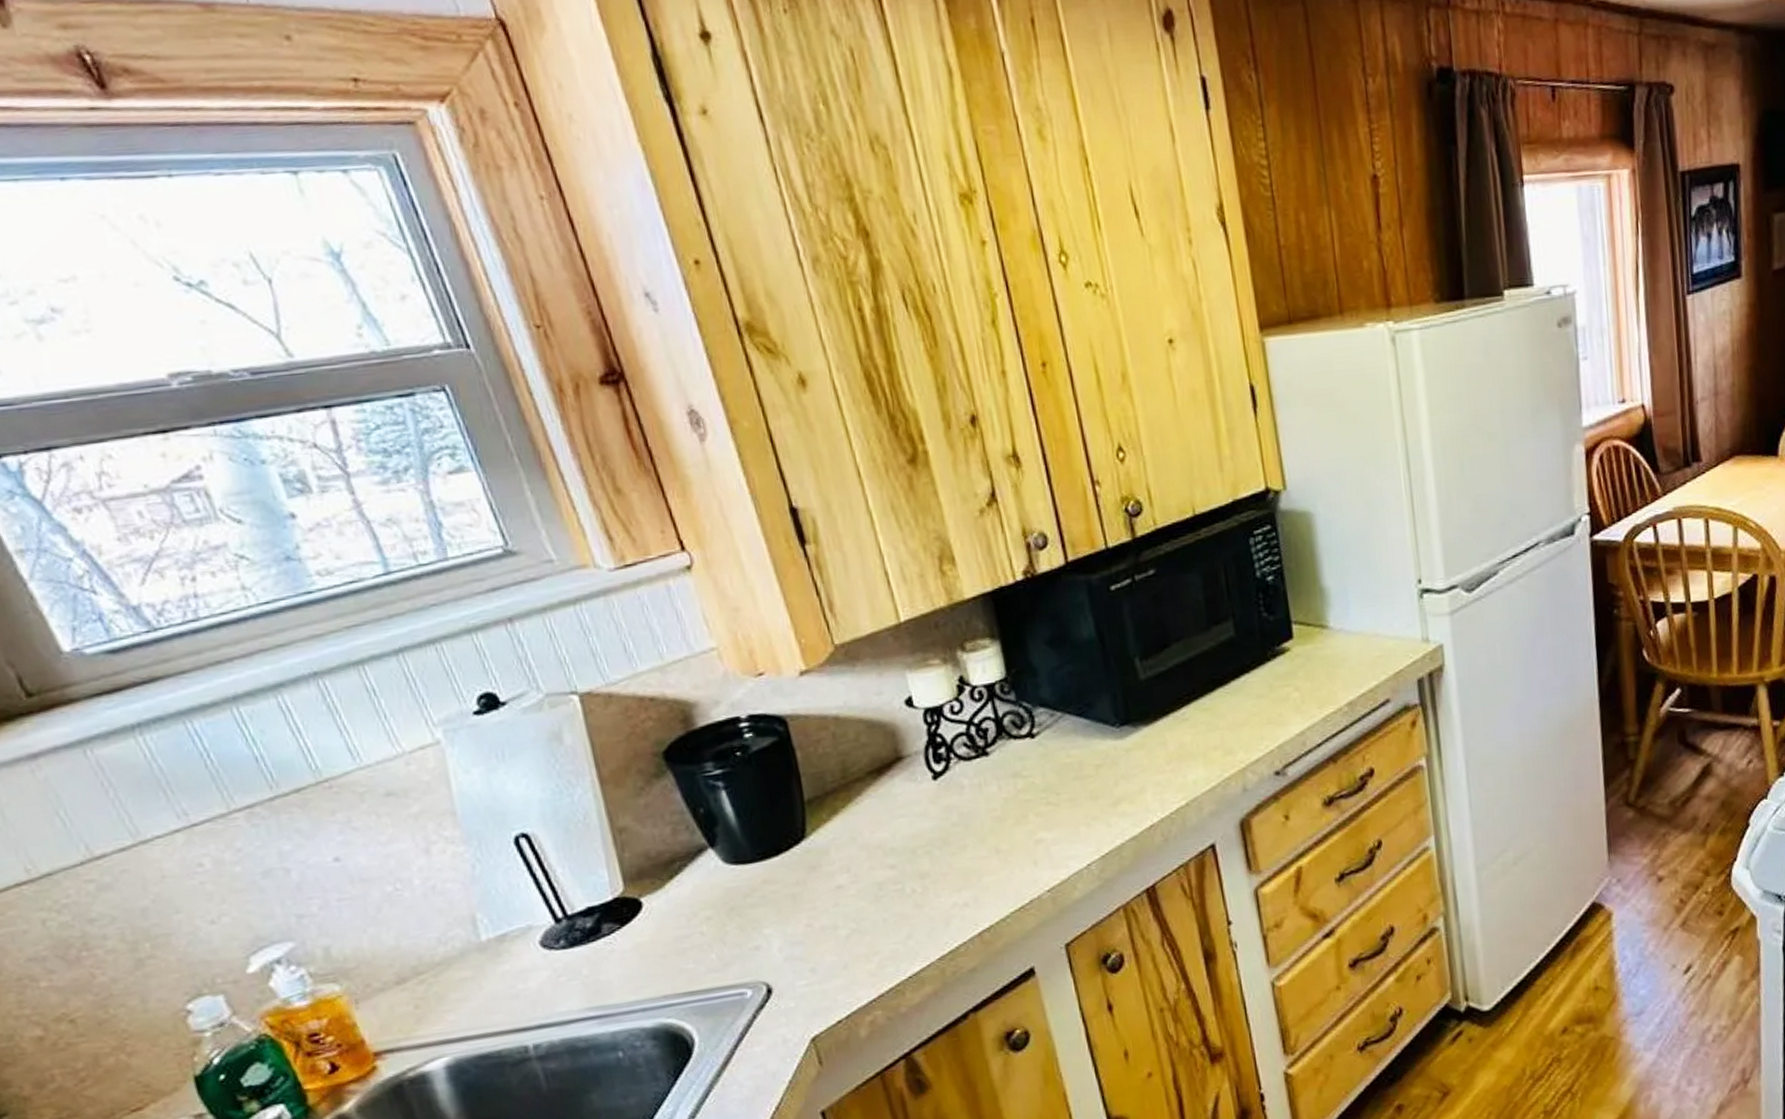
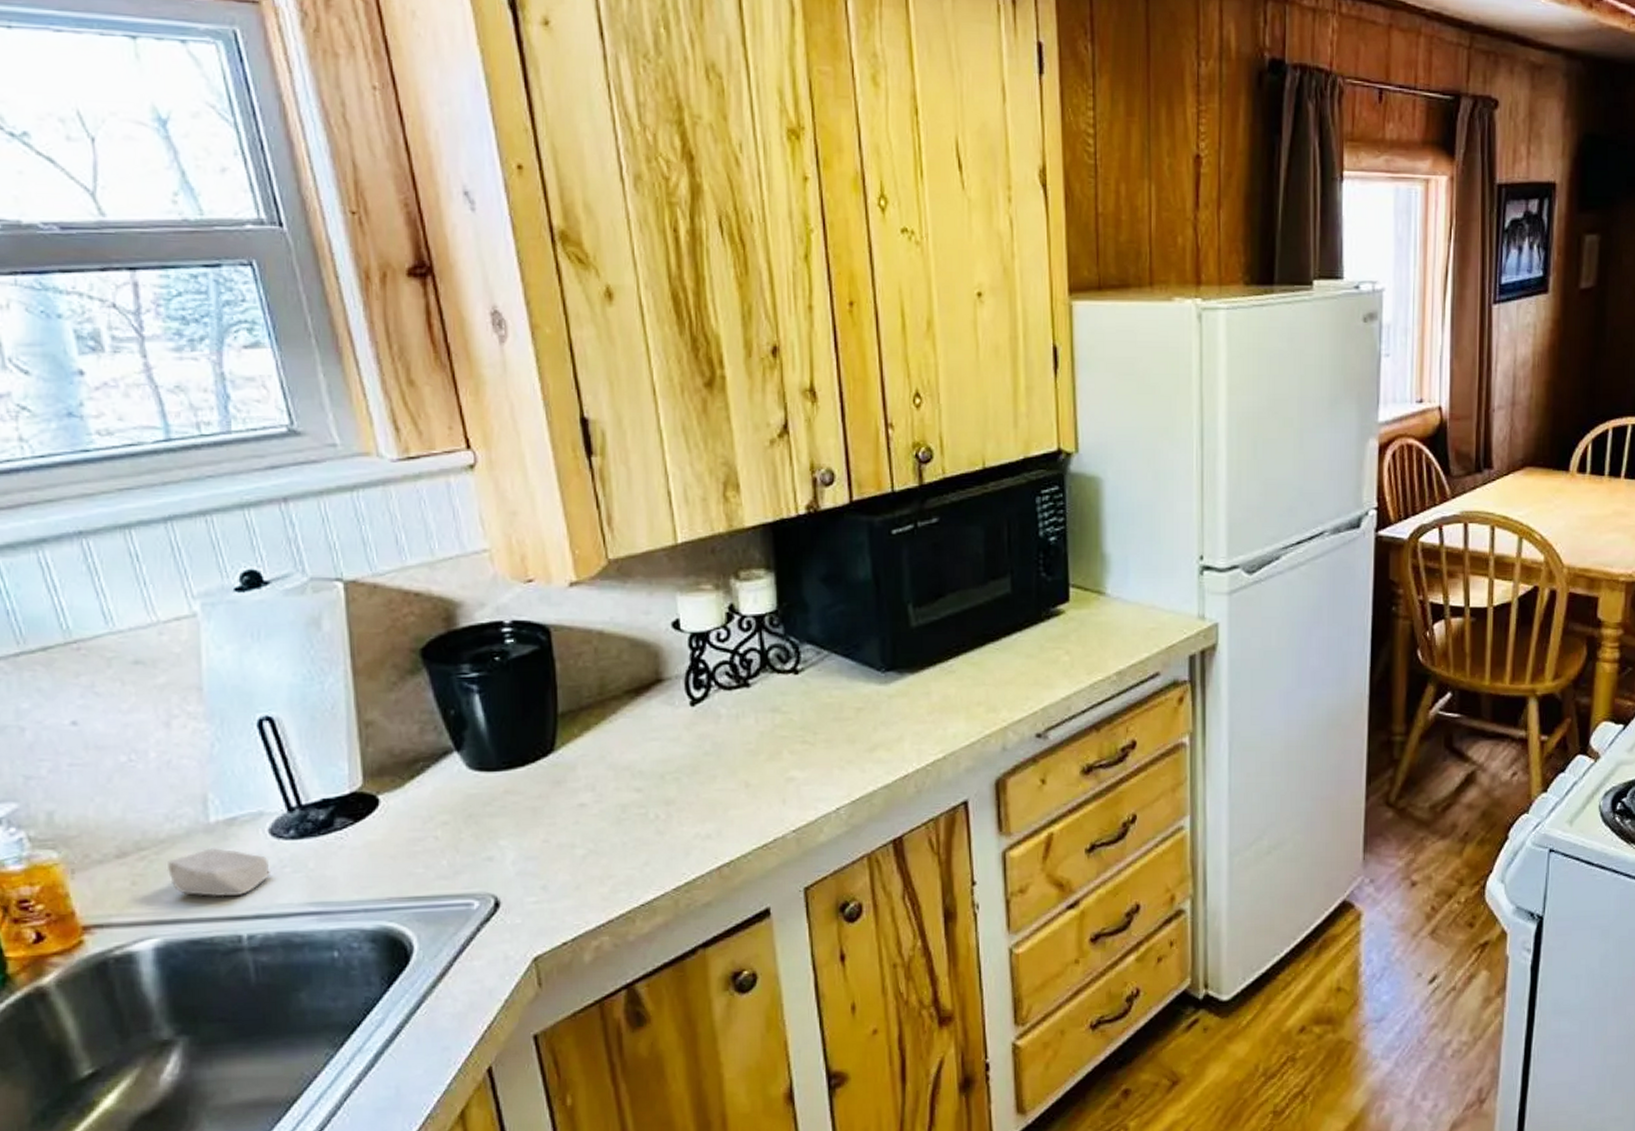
soap bar: none [446,964,547,1013] -> present [167,848,270,897]

